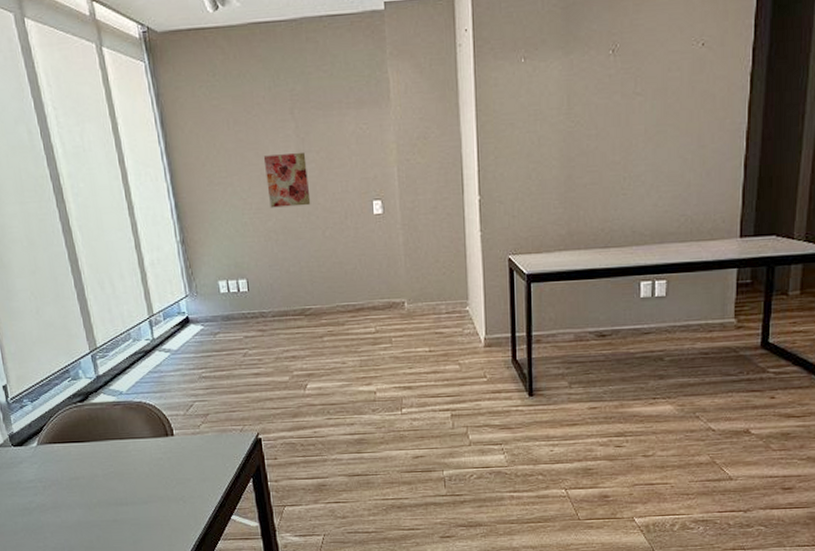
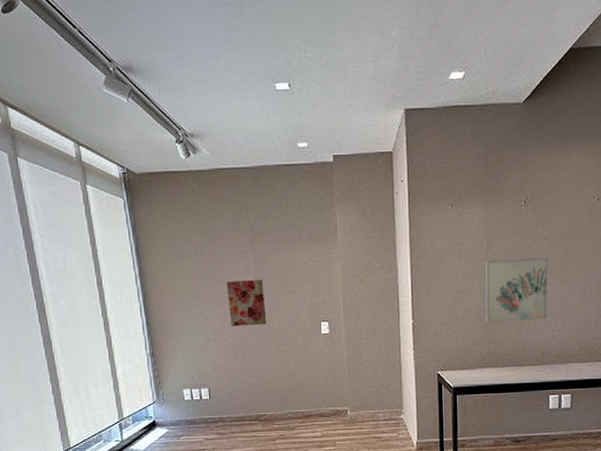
wall art: none [565,117,641,198] -> present [485,257,549,323]

